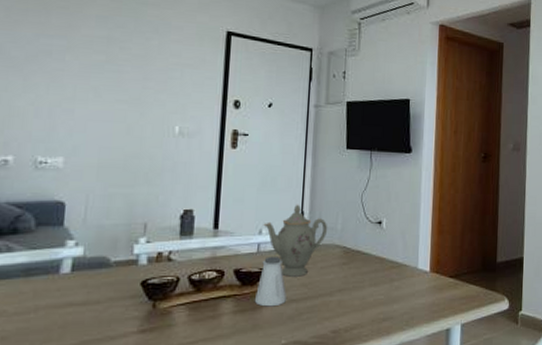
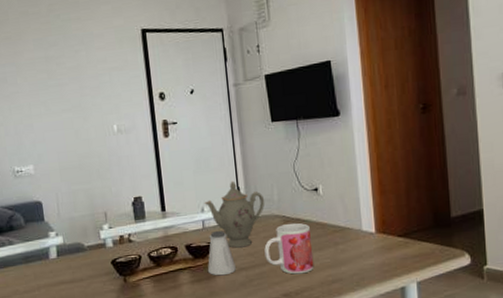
mug: none [319,255,369,310] -> present [264,222,314,275]

